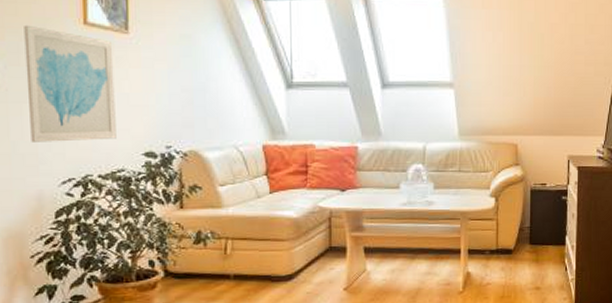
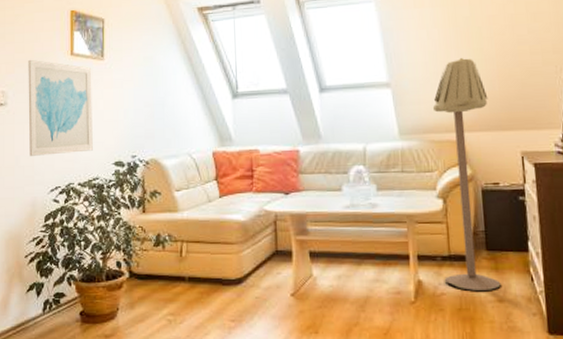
floor lamp: none [491,63,544,280] -> present [432,58,501,291]

